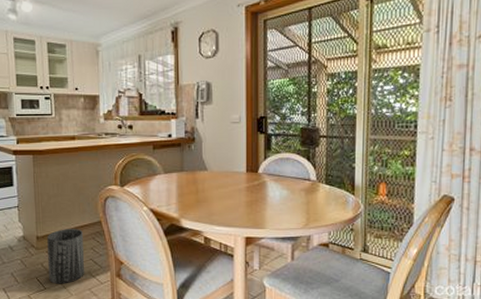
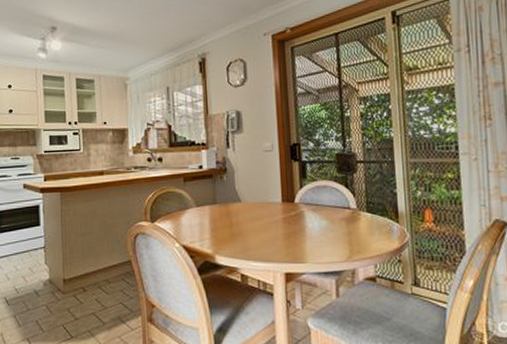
trash can: present [47,228,85,284] -> none [74,269,114,332]

